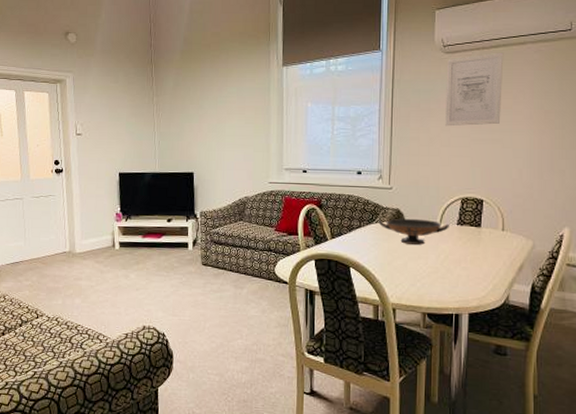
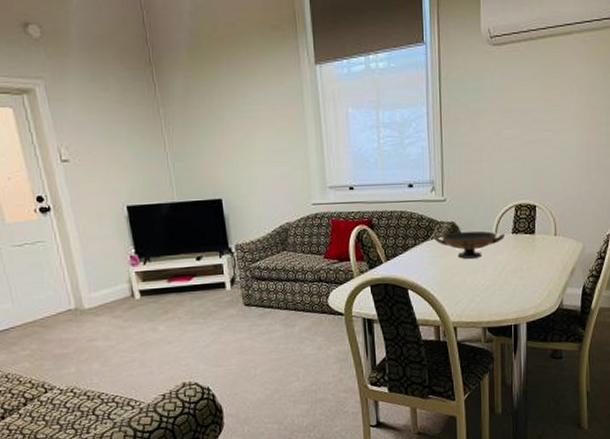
wall art: present [445,52,504,127] -> none [494,43,551,129]

